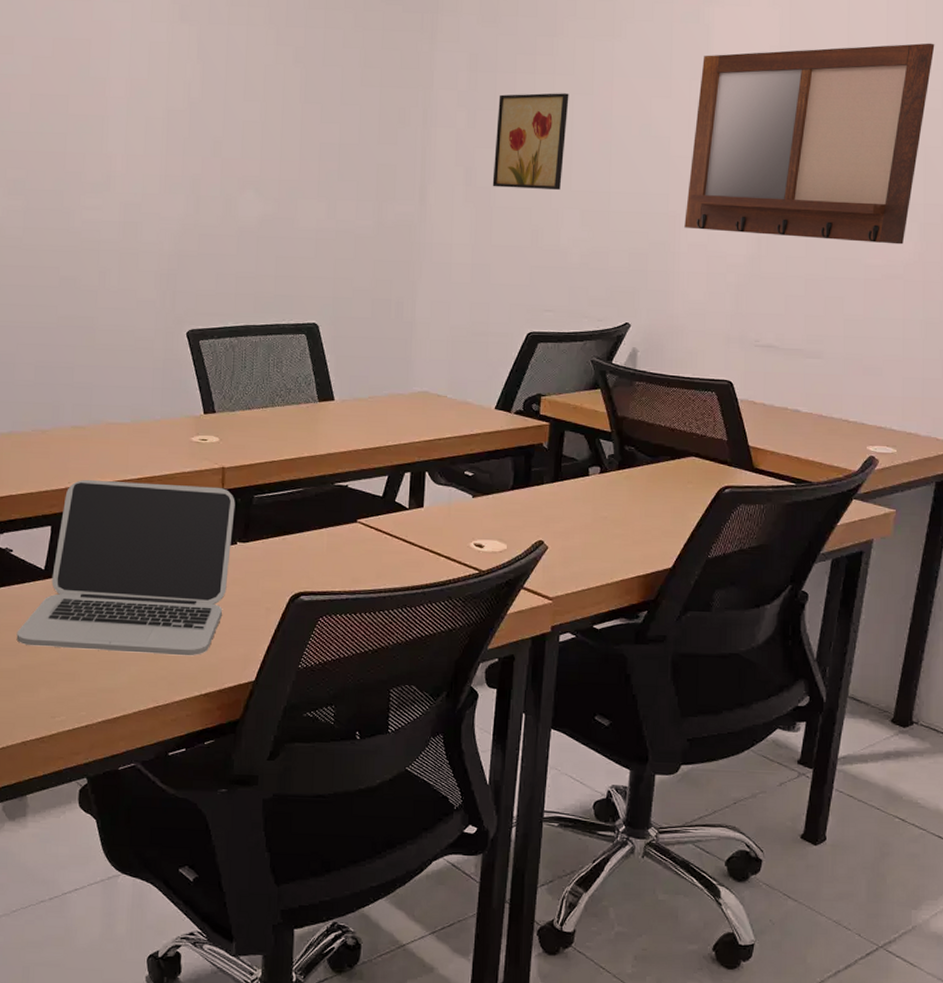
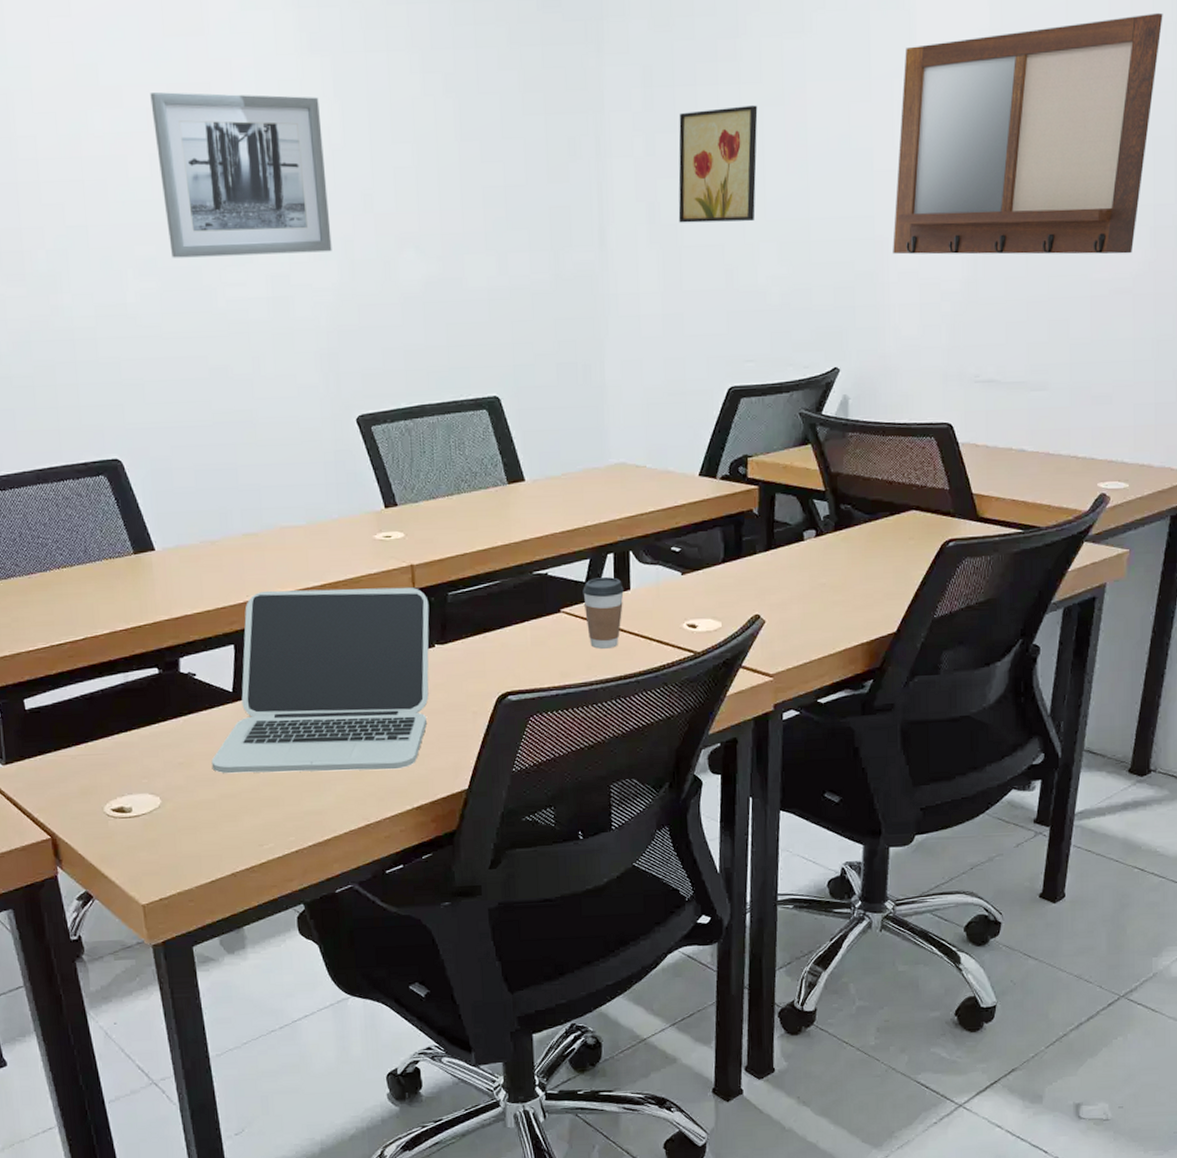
wall art: none [37,44,184,187] -> present [150,92,332,258]
coffee cup: none [379,494,418,560] -> present [582,577,624,649]

